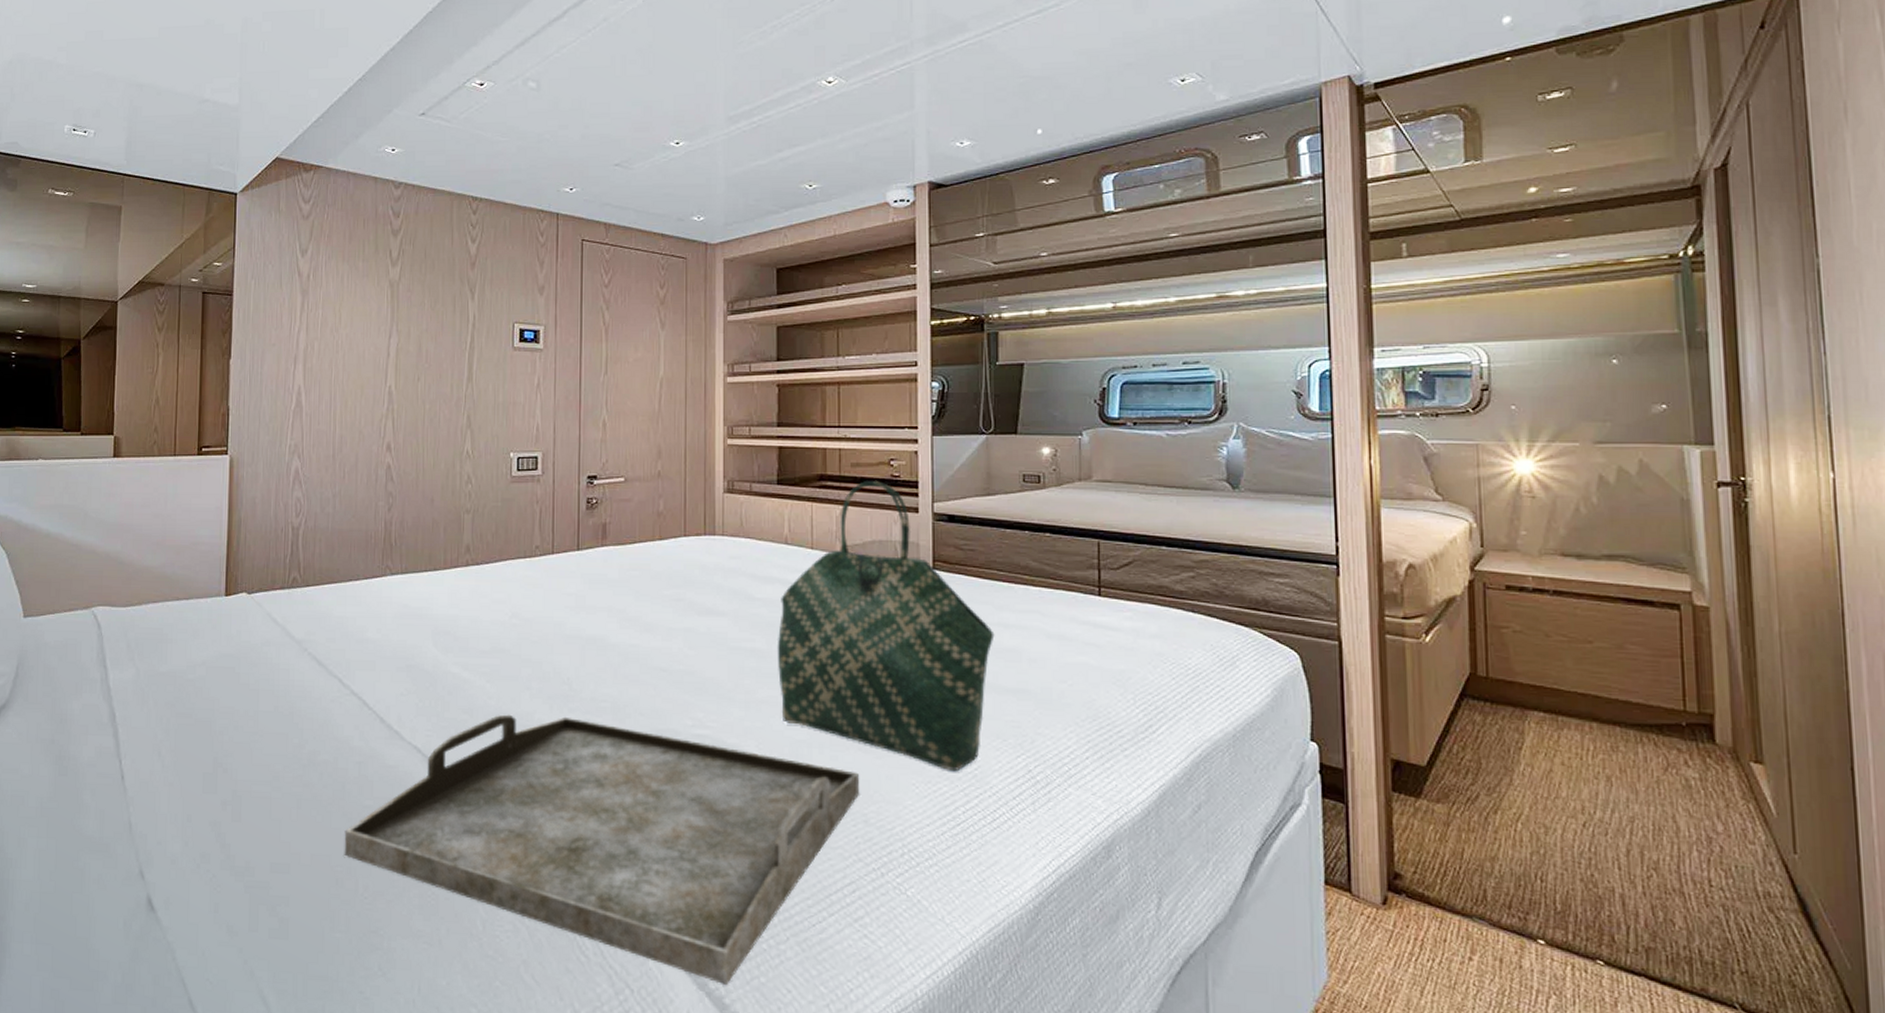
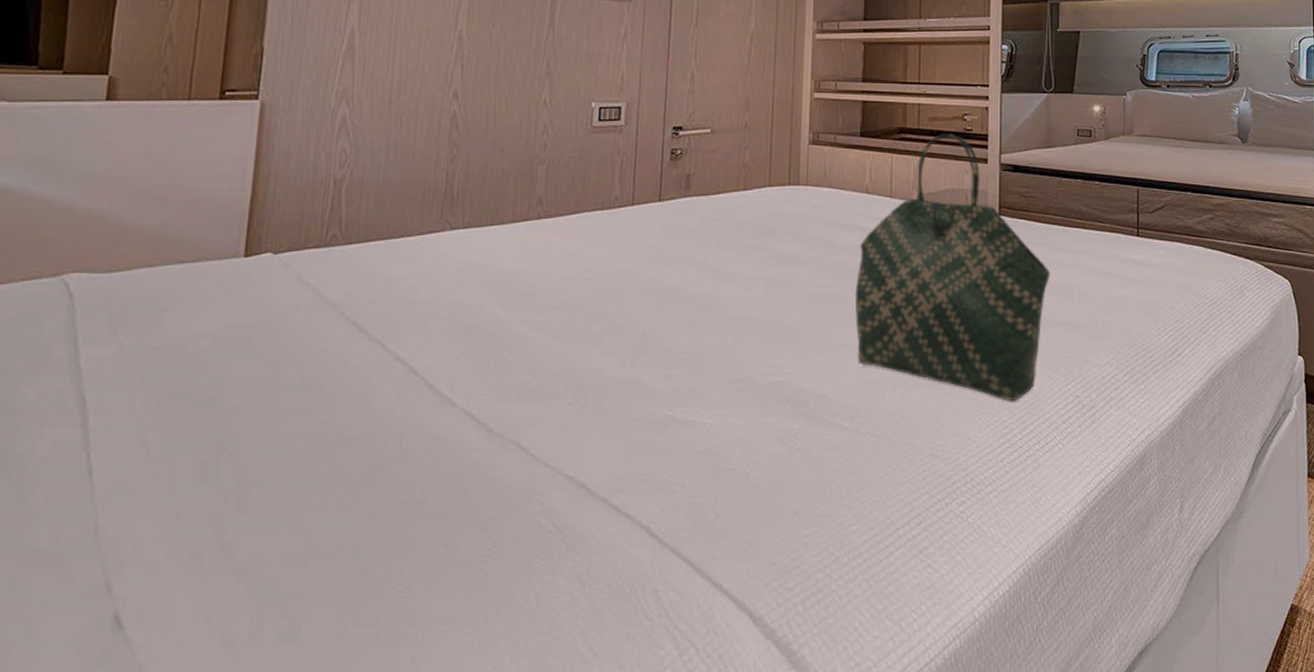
serving tray: present [344,714,859,986] -> none [376,371,928,632]

